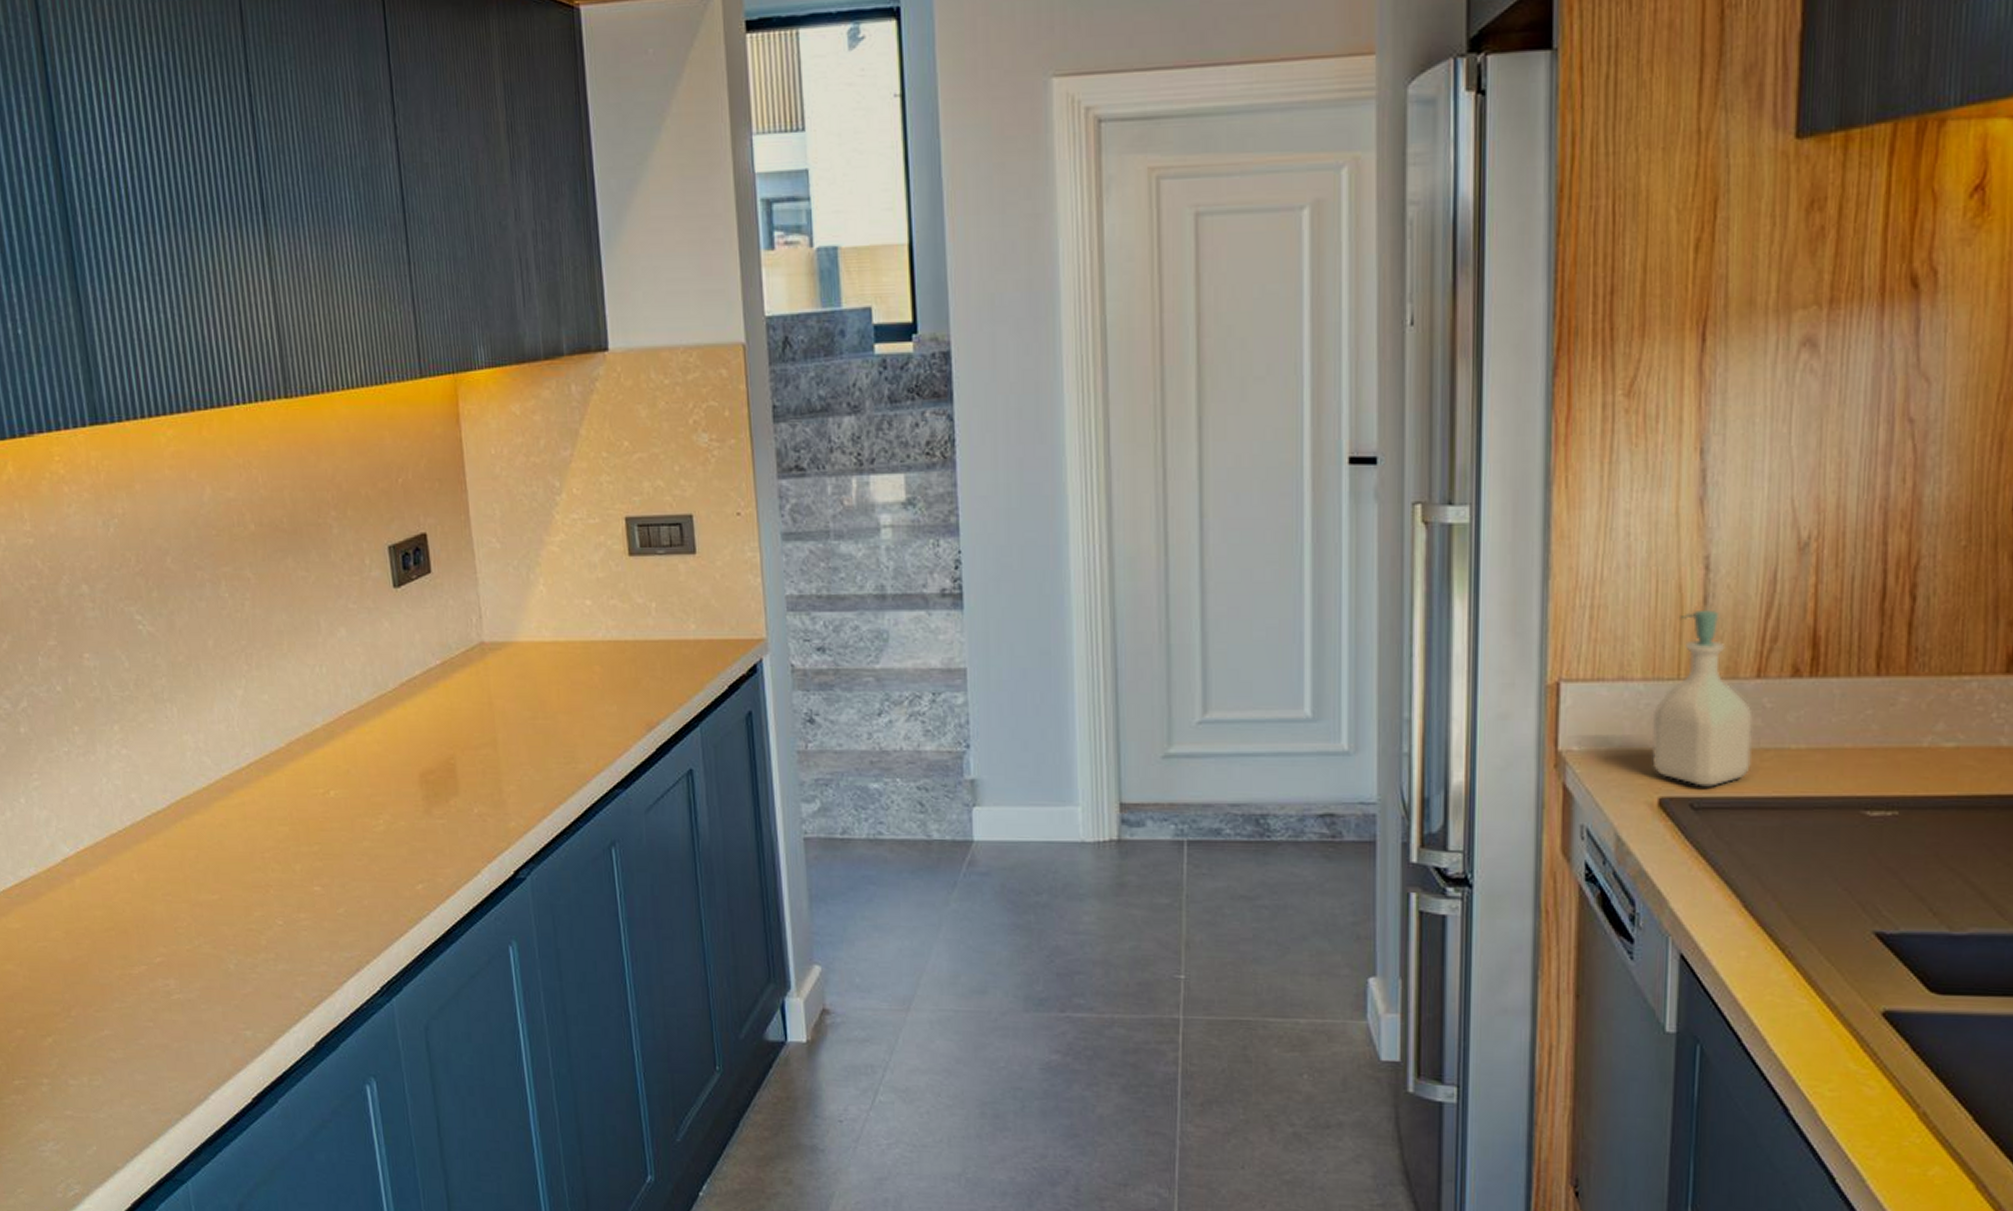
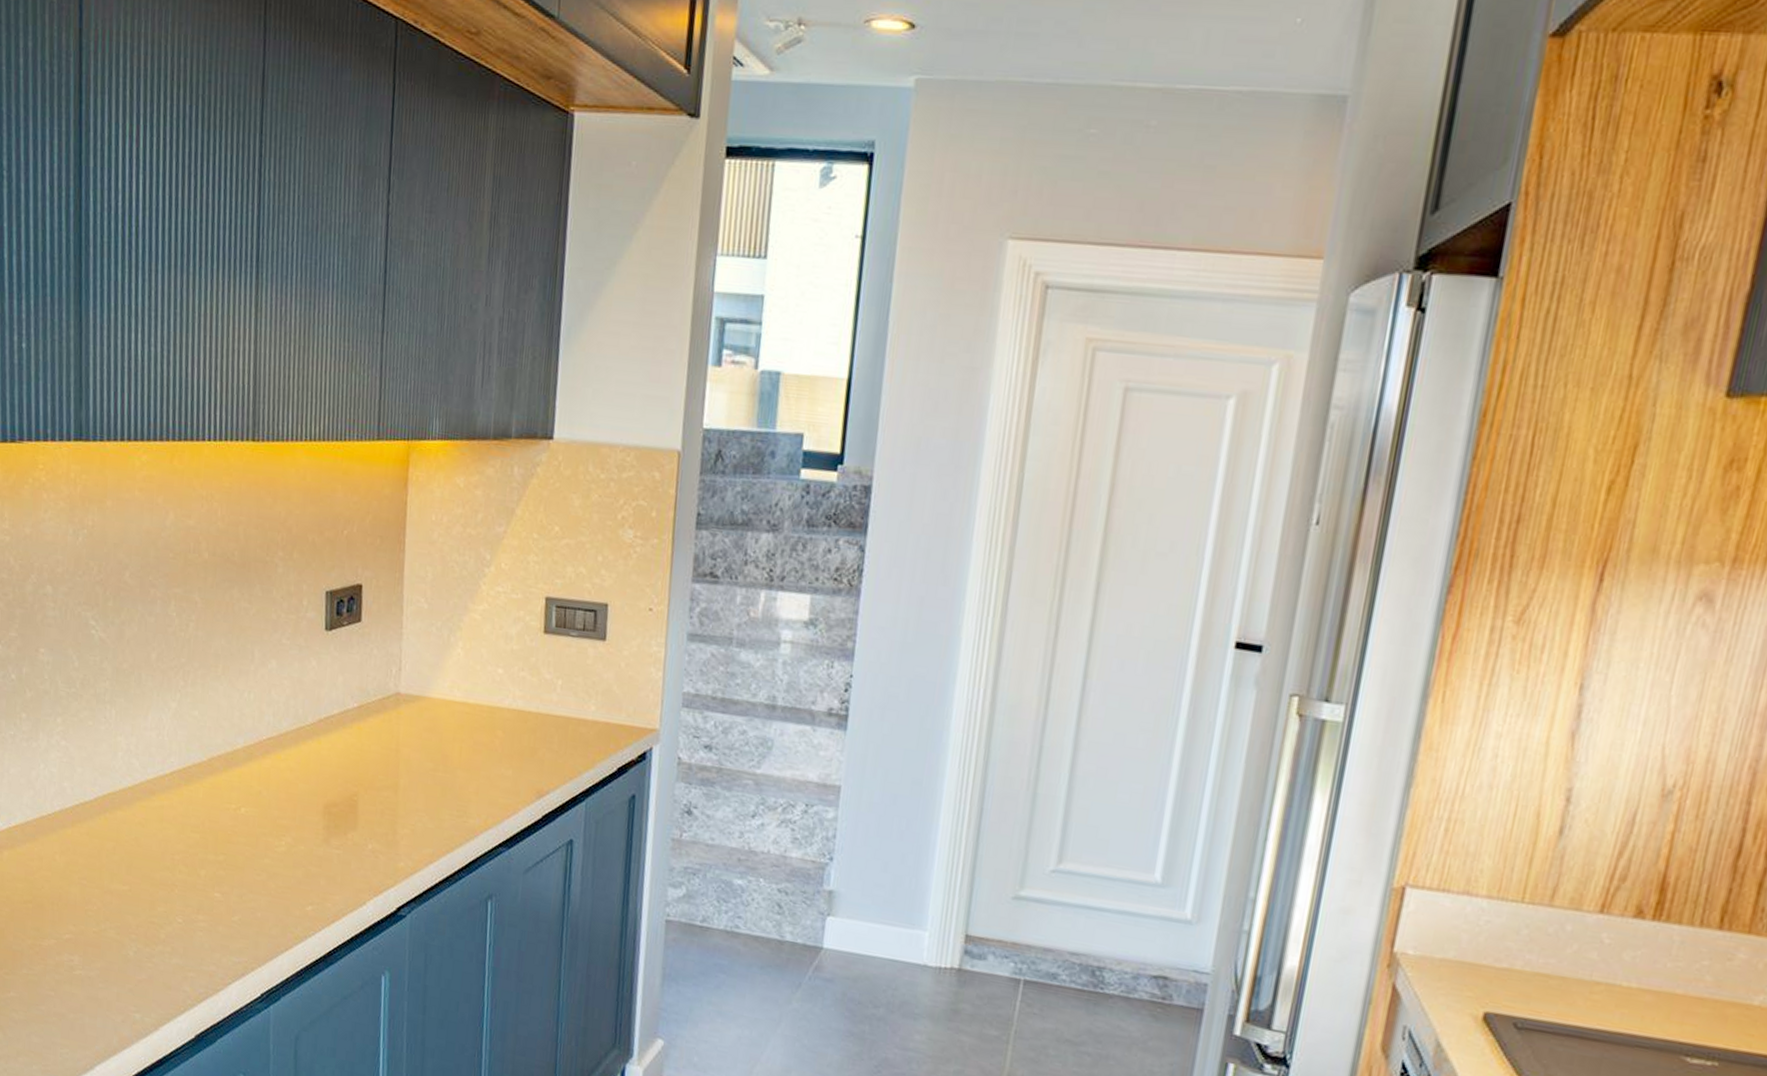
soap bottle: present [1652,609,1753,787] -> none [1482,839,1590,1010]

